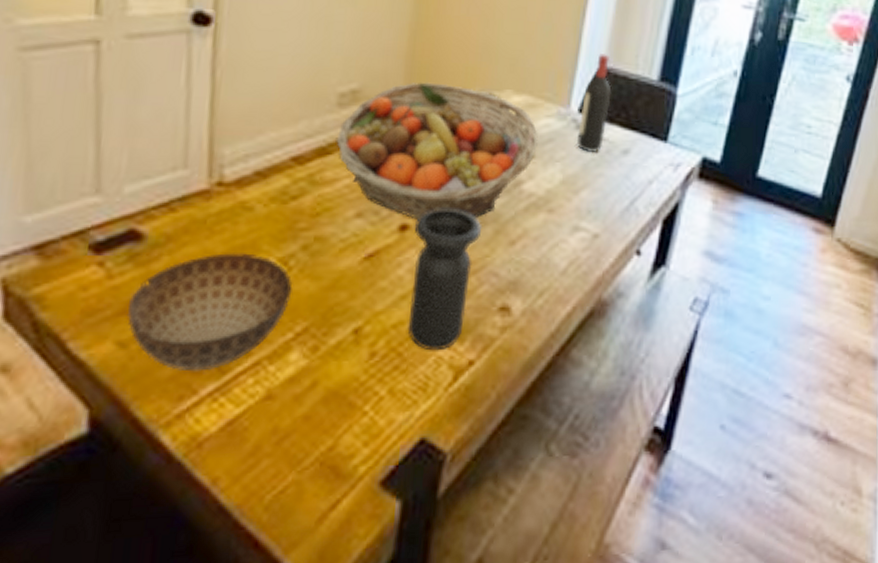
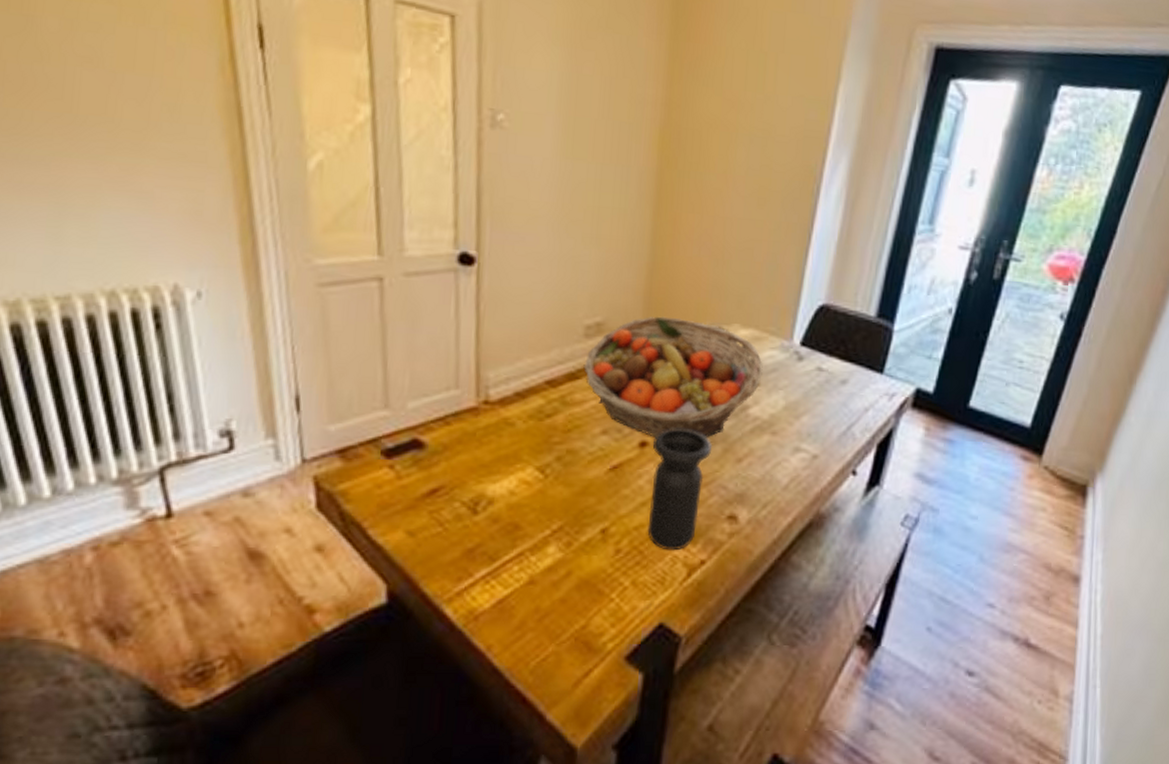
bowl: present [126,253,293,372] -> none [413,461,549,558]
wine bottle: present [577,53,612,152] -> none [799,291,832,382]

